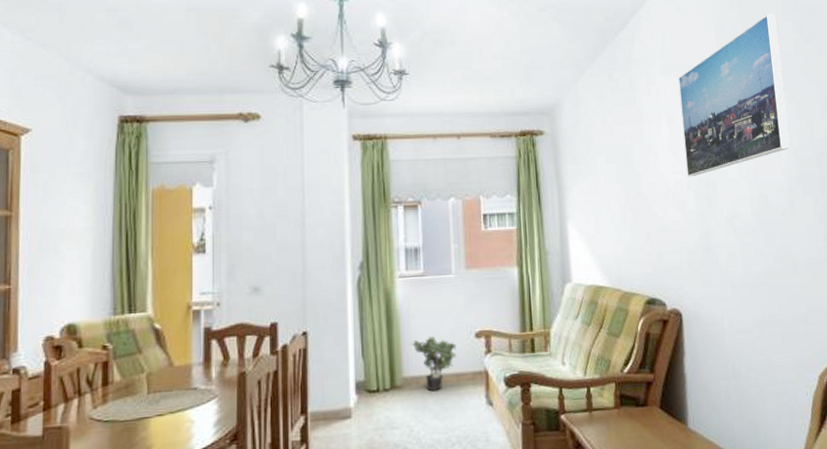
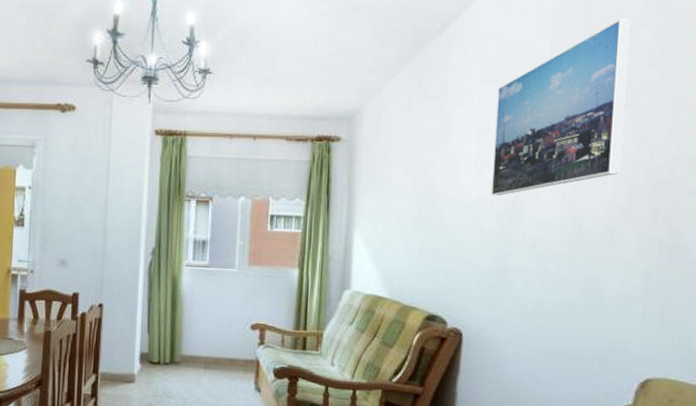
potted plant: present [411,336,457,392] -> none [191,323,232,372]

